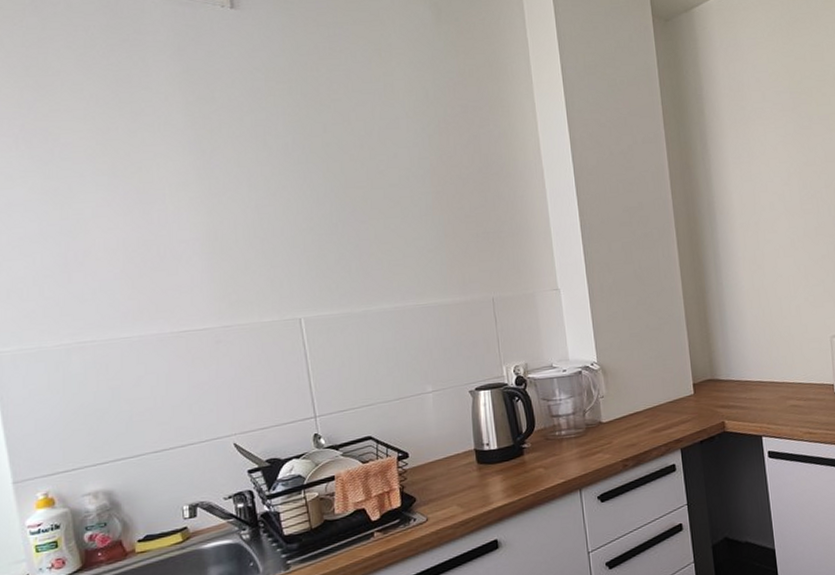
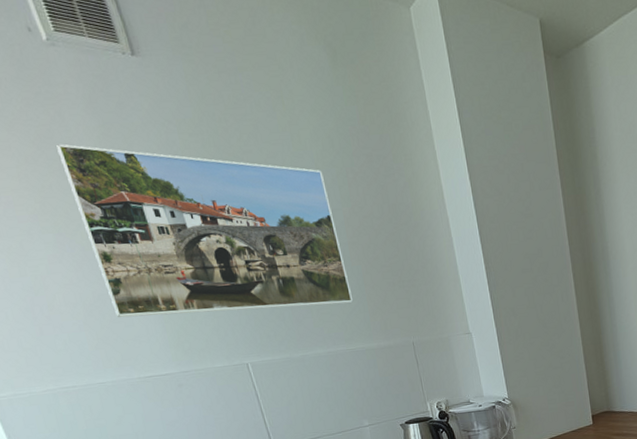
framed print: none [133,88,430,266] -> present [56,144,353,318]

